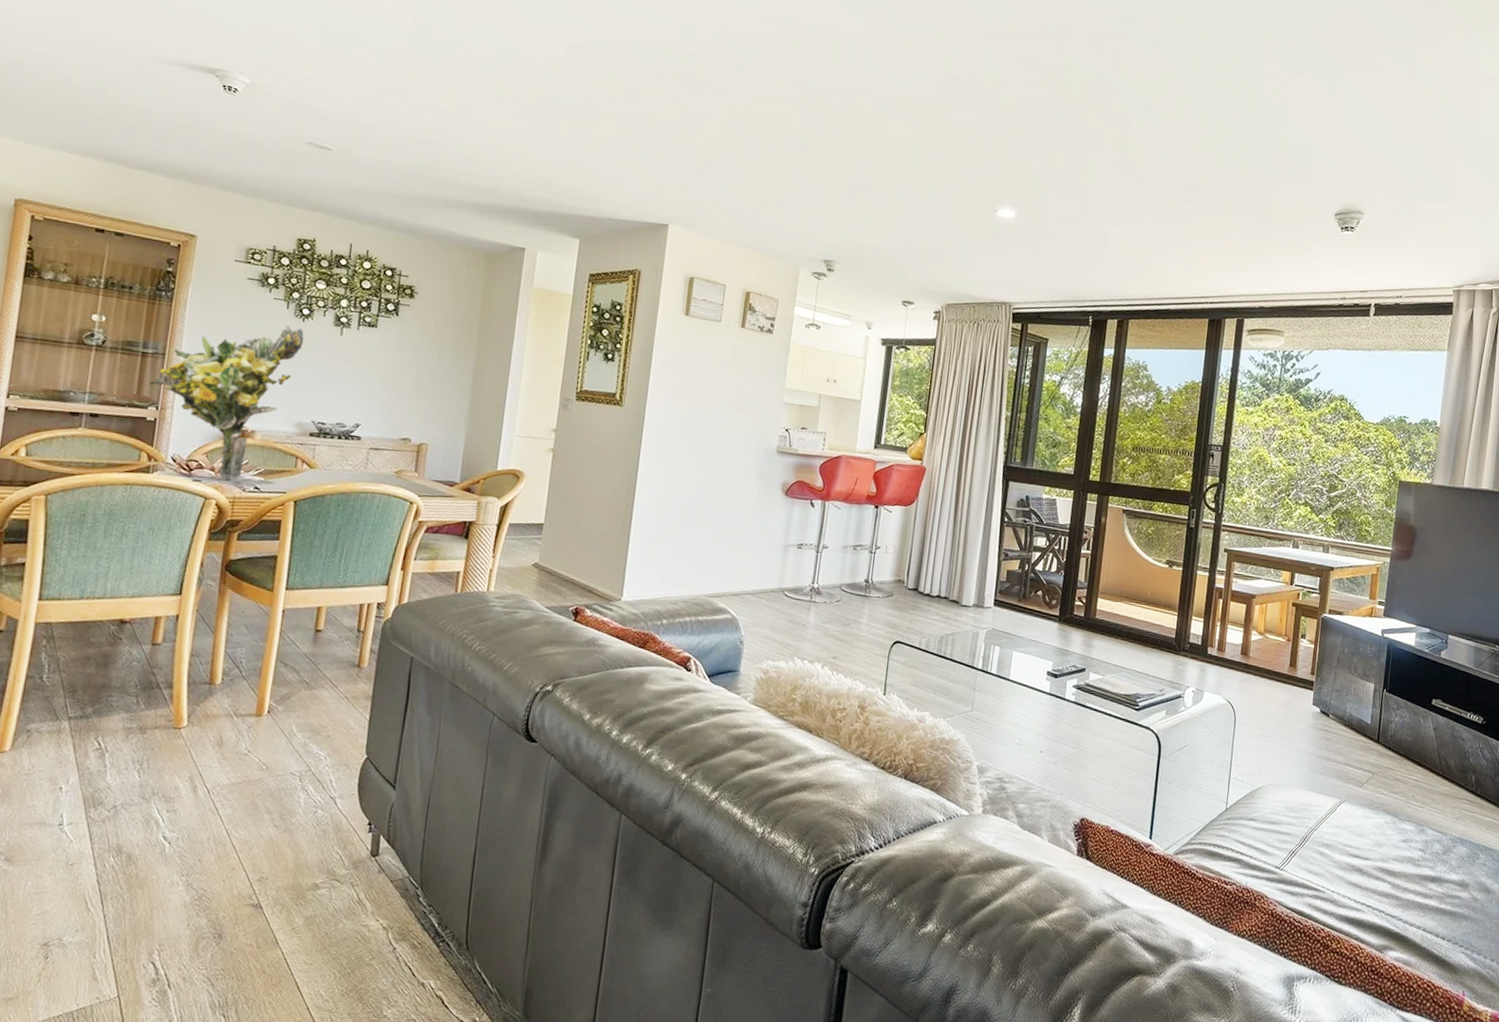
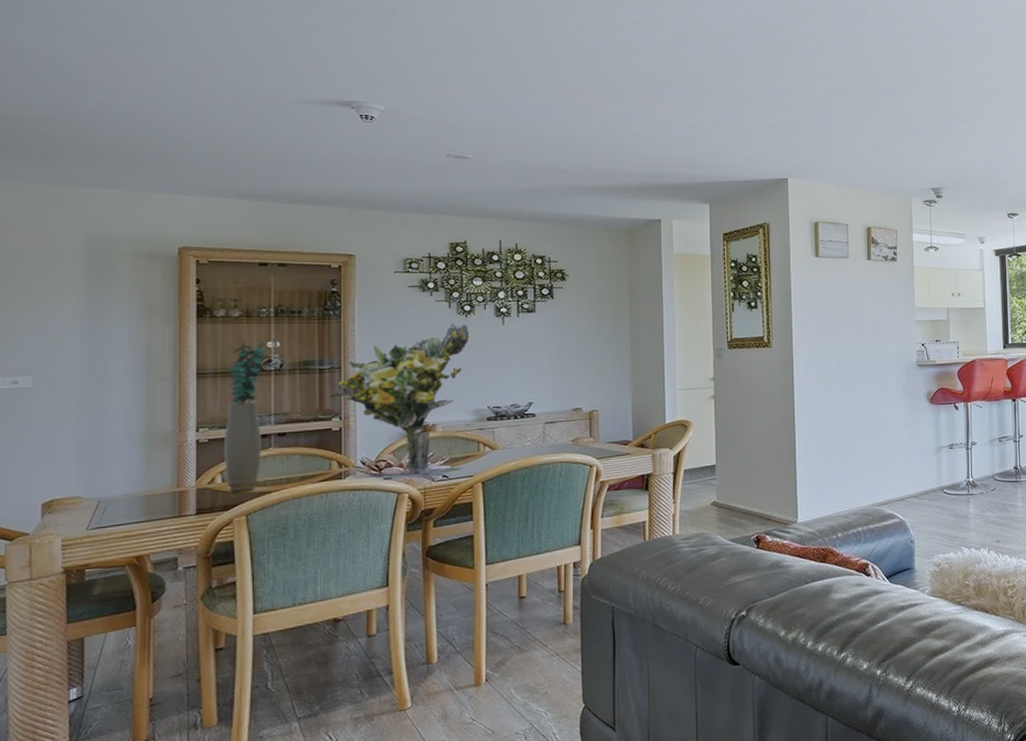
vase: none [30,308,90,471] -> present [223,339,266,494]

